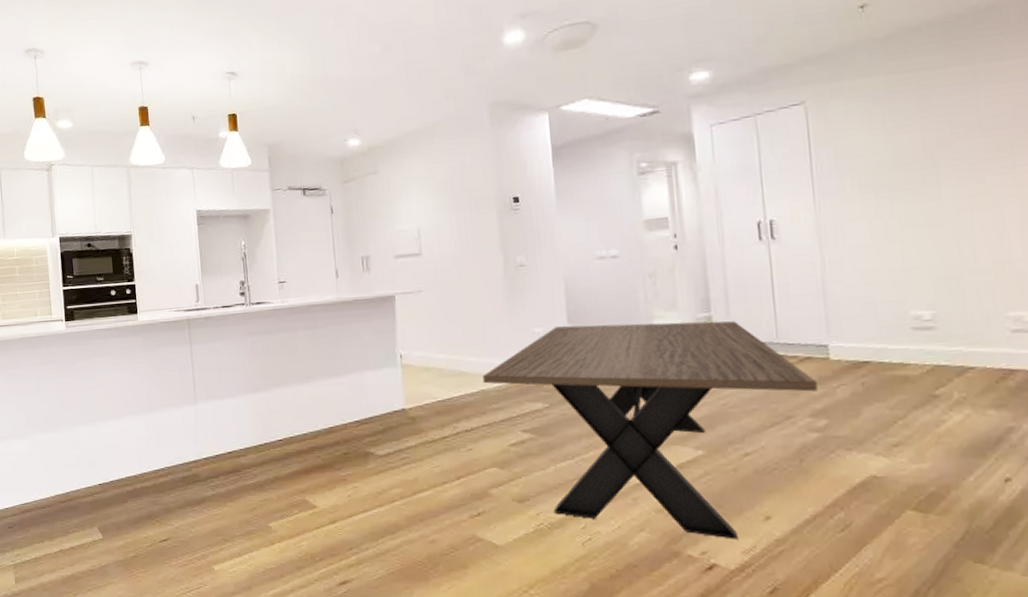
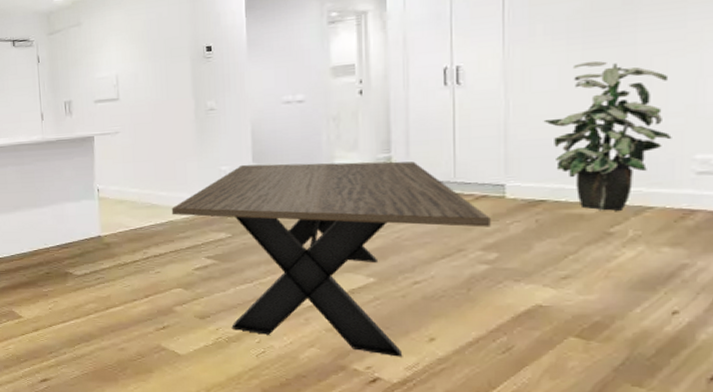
indoor plant: none [859,215,984,372] -> present [543,60,672,211]

